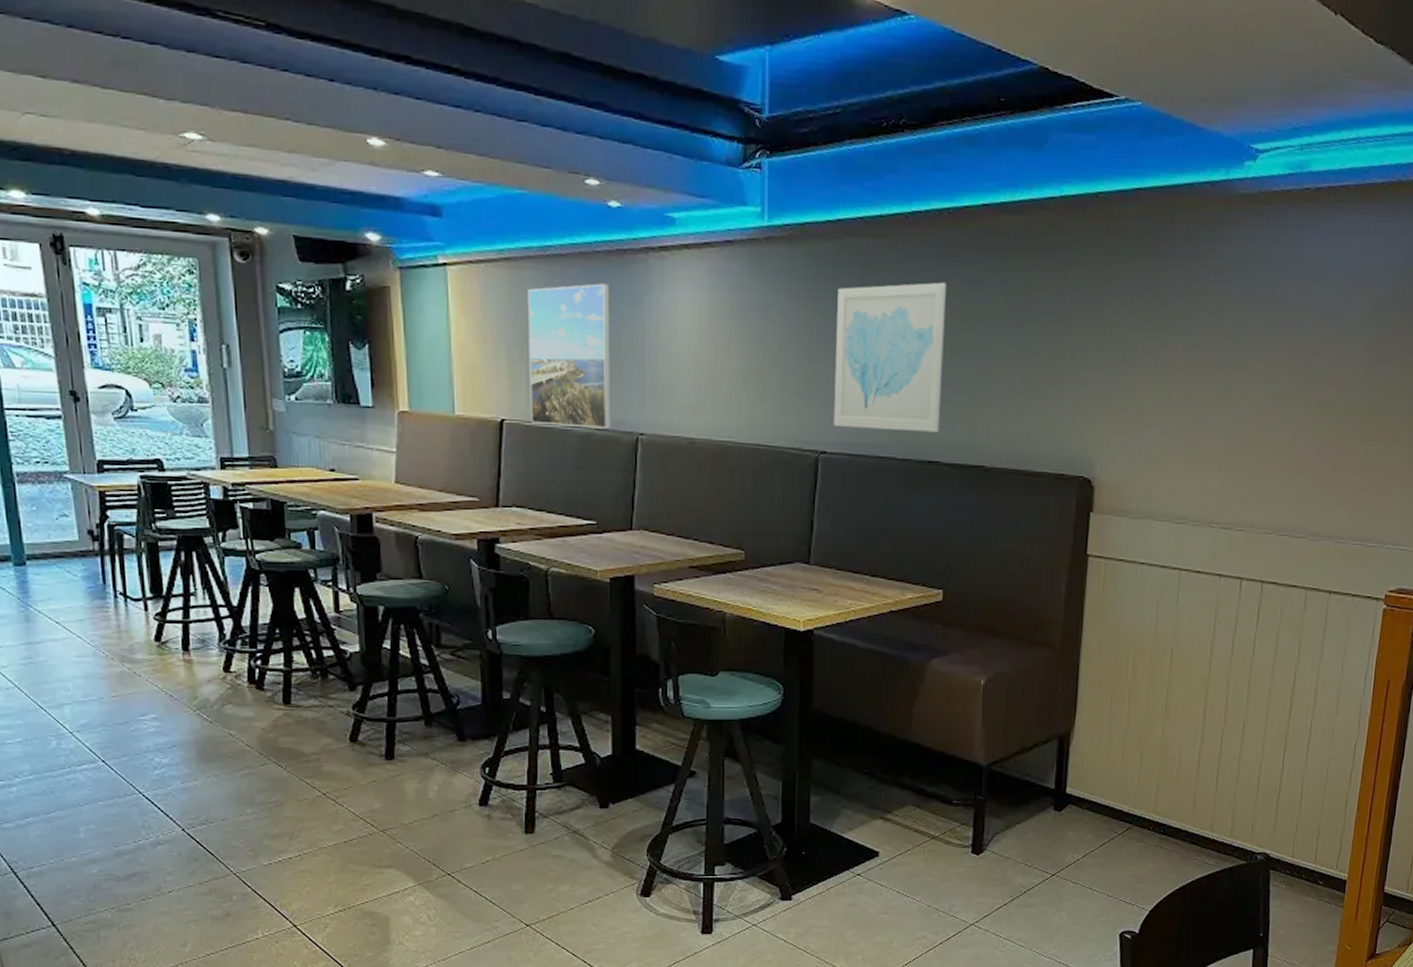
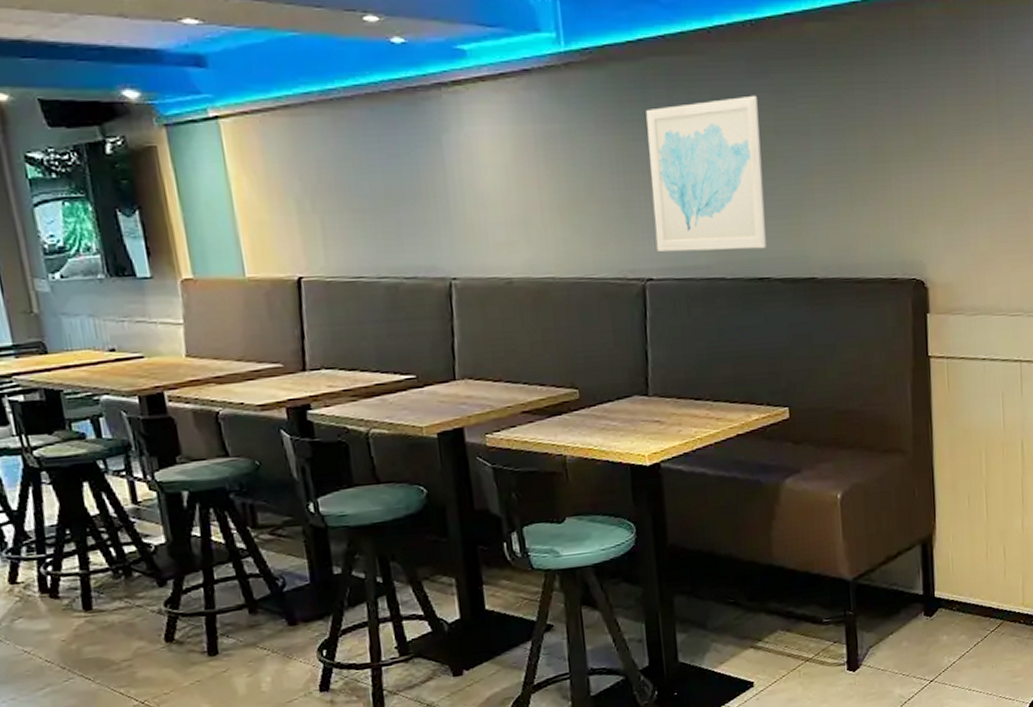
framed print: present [528,283,612,429] -> none [313,124,422,279]

